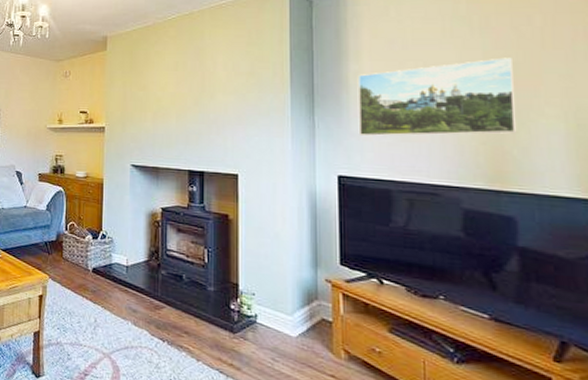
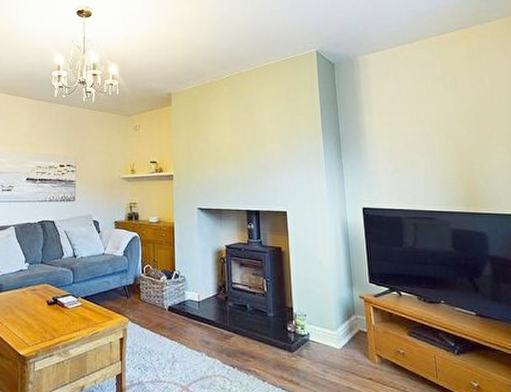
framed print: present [357,57,516,137] -> none [371,109,481,175]

